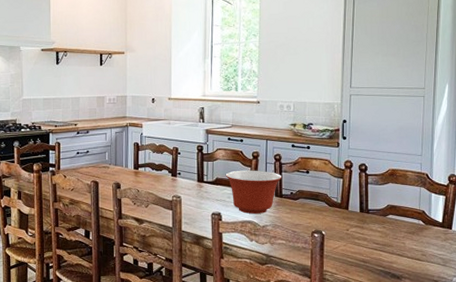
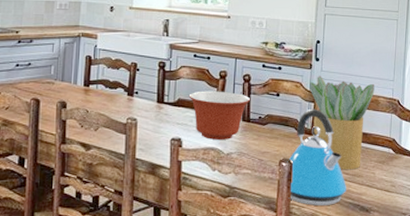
kettle: none [319,184,377,273] -> present [287,108,346,206]
potted plant: none [338,153,403,240] -> present [309,75,375,170]

